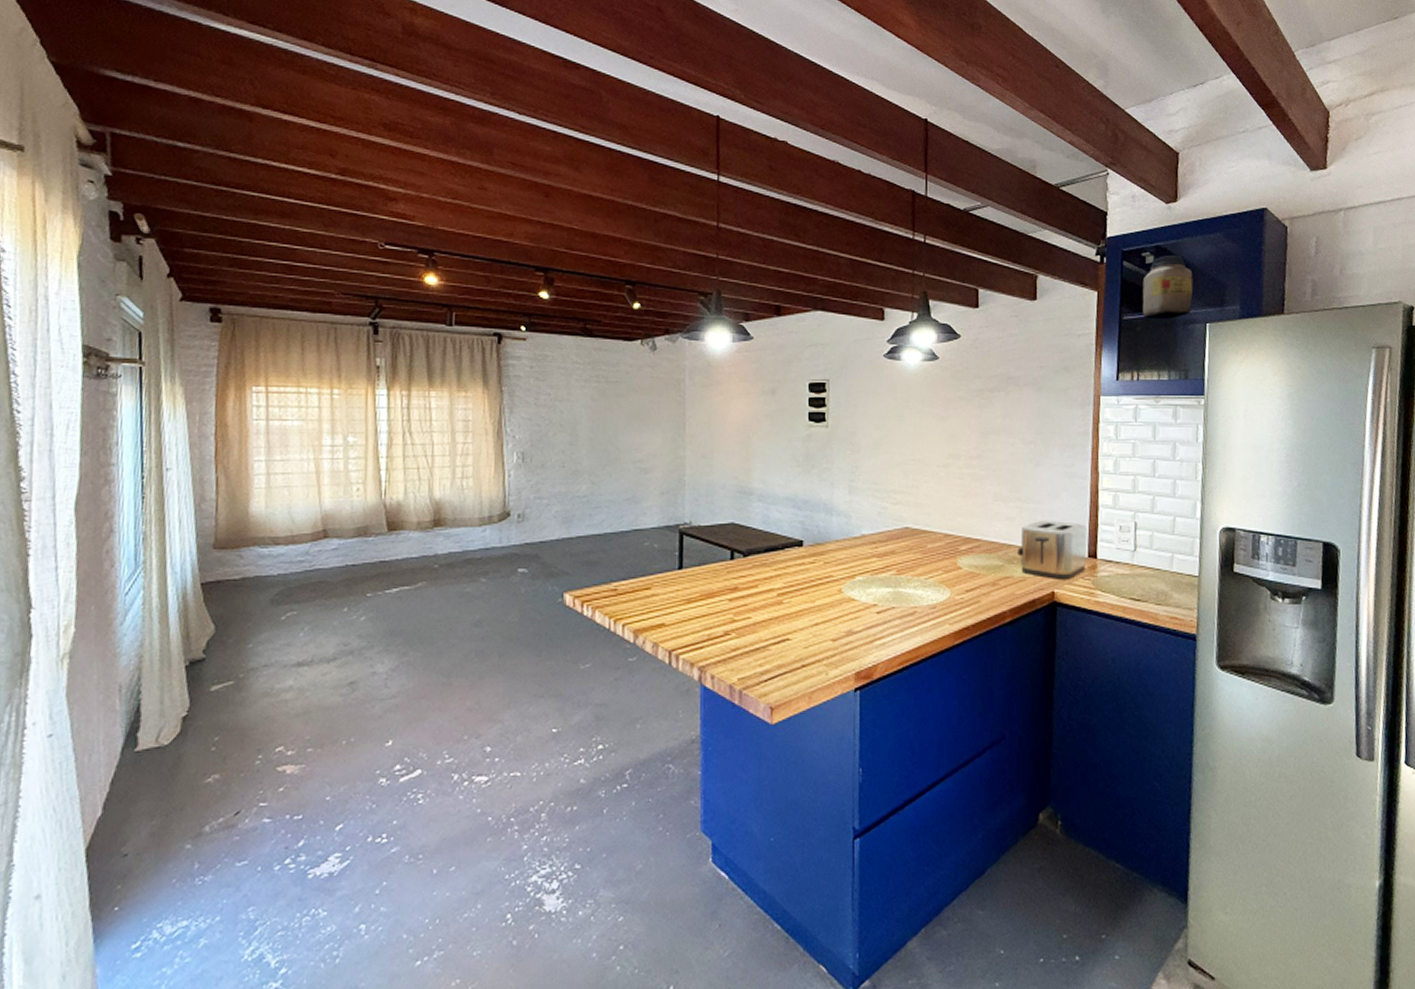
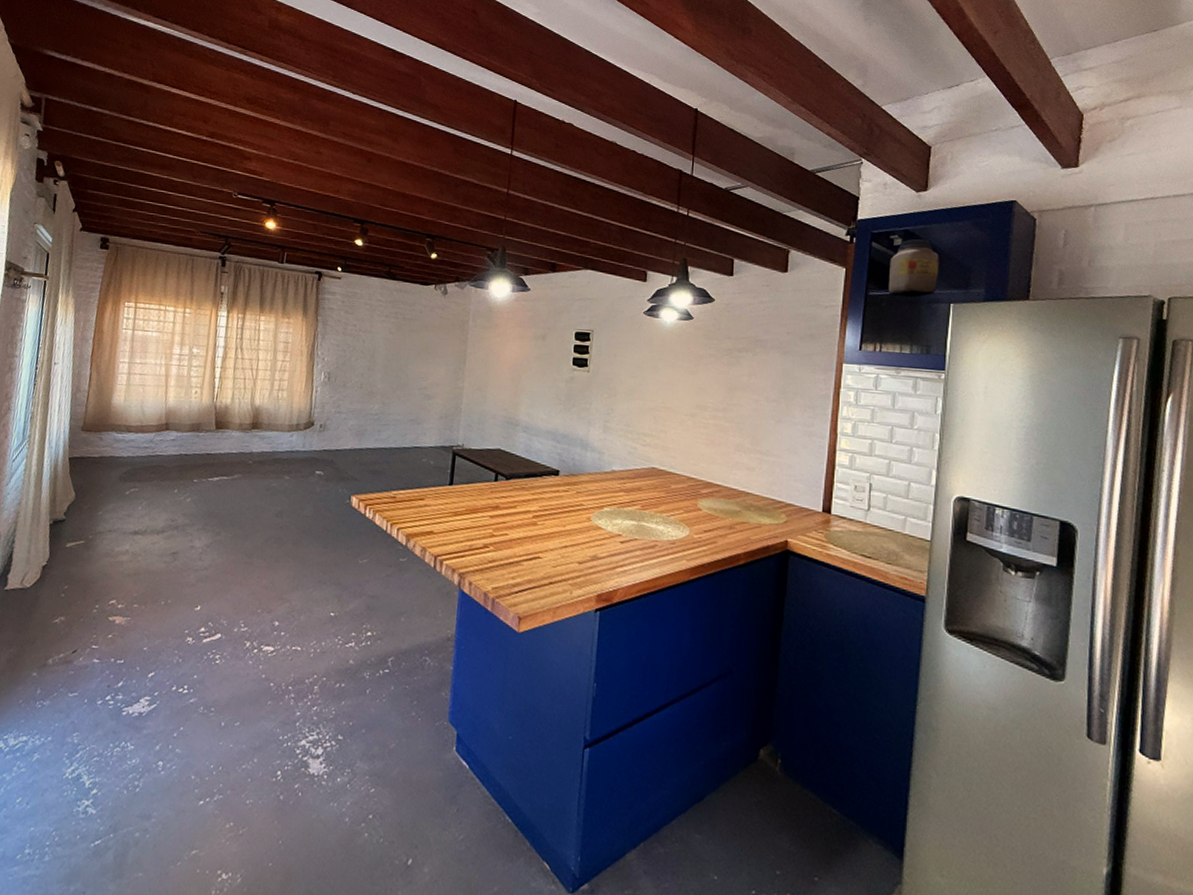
toaster: present [1018,520,1088,581] -> none [755,472,823,532]

